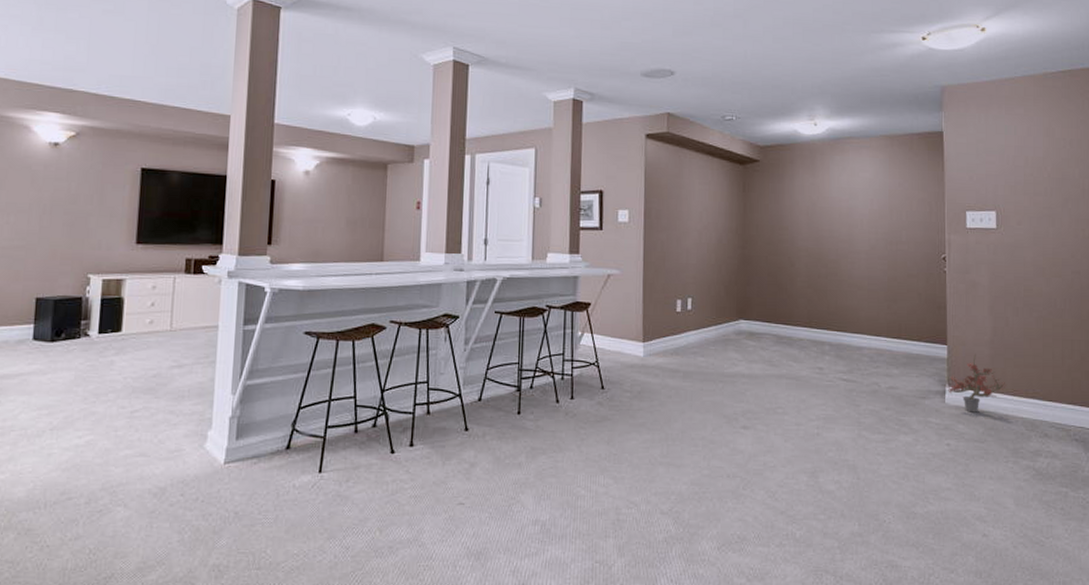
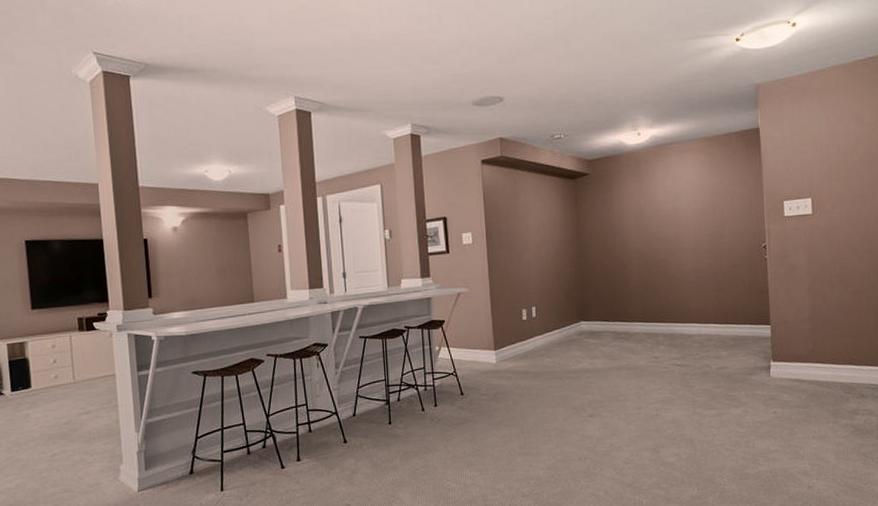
potted plant: present [942,354,1006,413] -> none [767,330,825,383]

